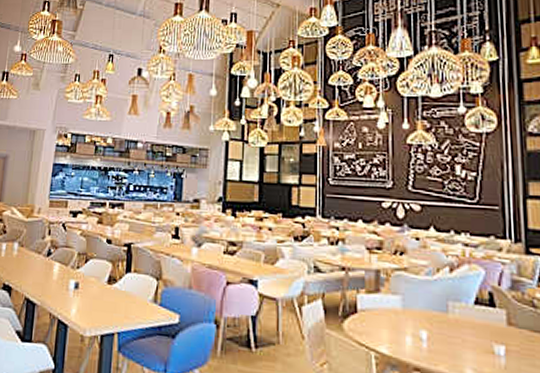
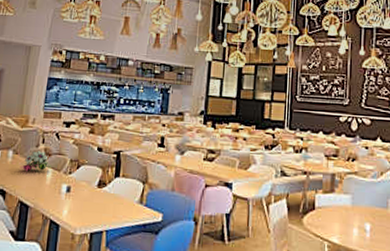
flower arrangement: none [25,243,58,266] -> present [19,151,51,172]

